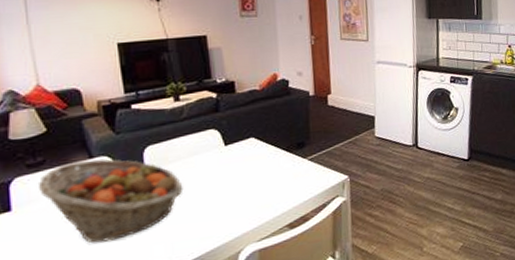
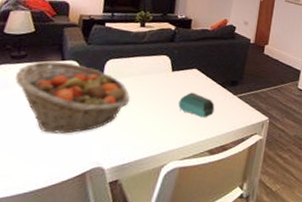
speaker: none [241,164,285,191] -> present [178,92,215,118]

